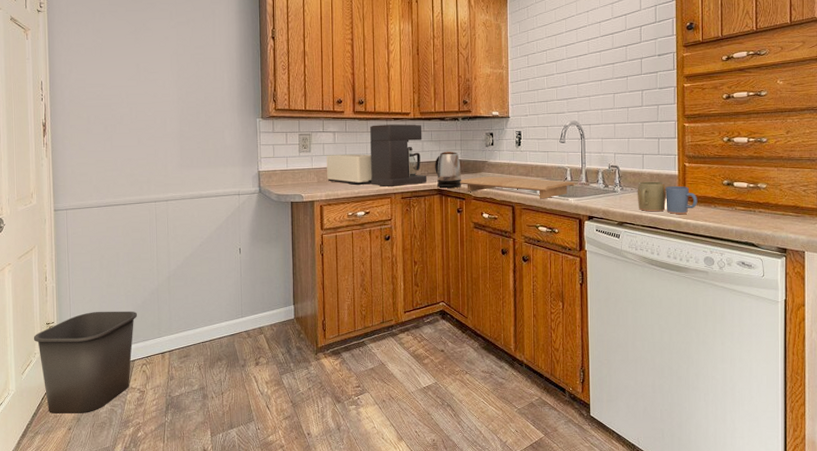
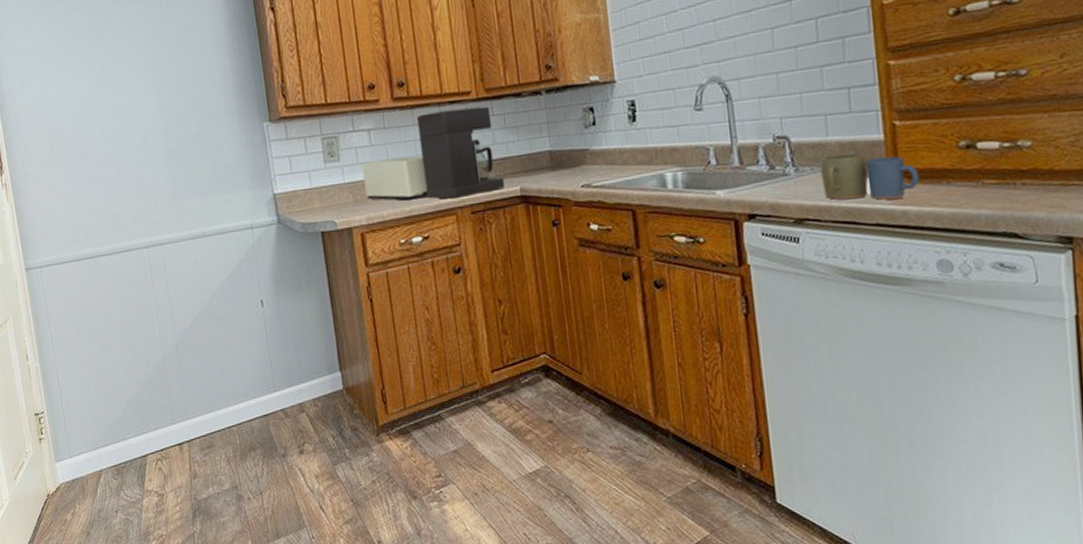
waste bin: present [33,311,137,414] -> none [21,391,144,527]
kettle: present [435,151,461,188] -> none [513,139,555,194]
cutting board: present [460,176,575,199] -> none [552,165,724,197]

